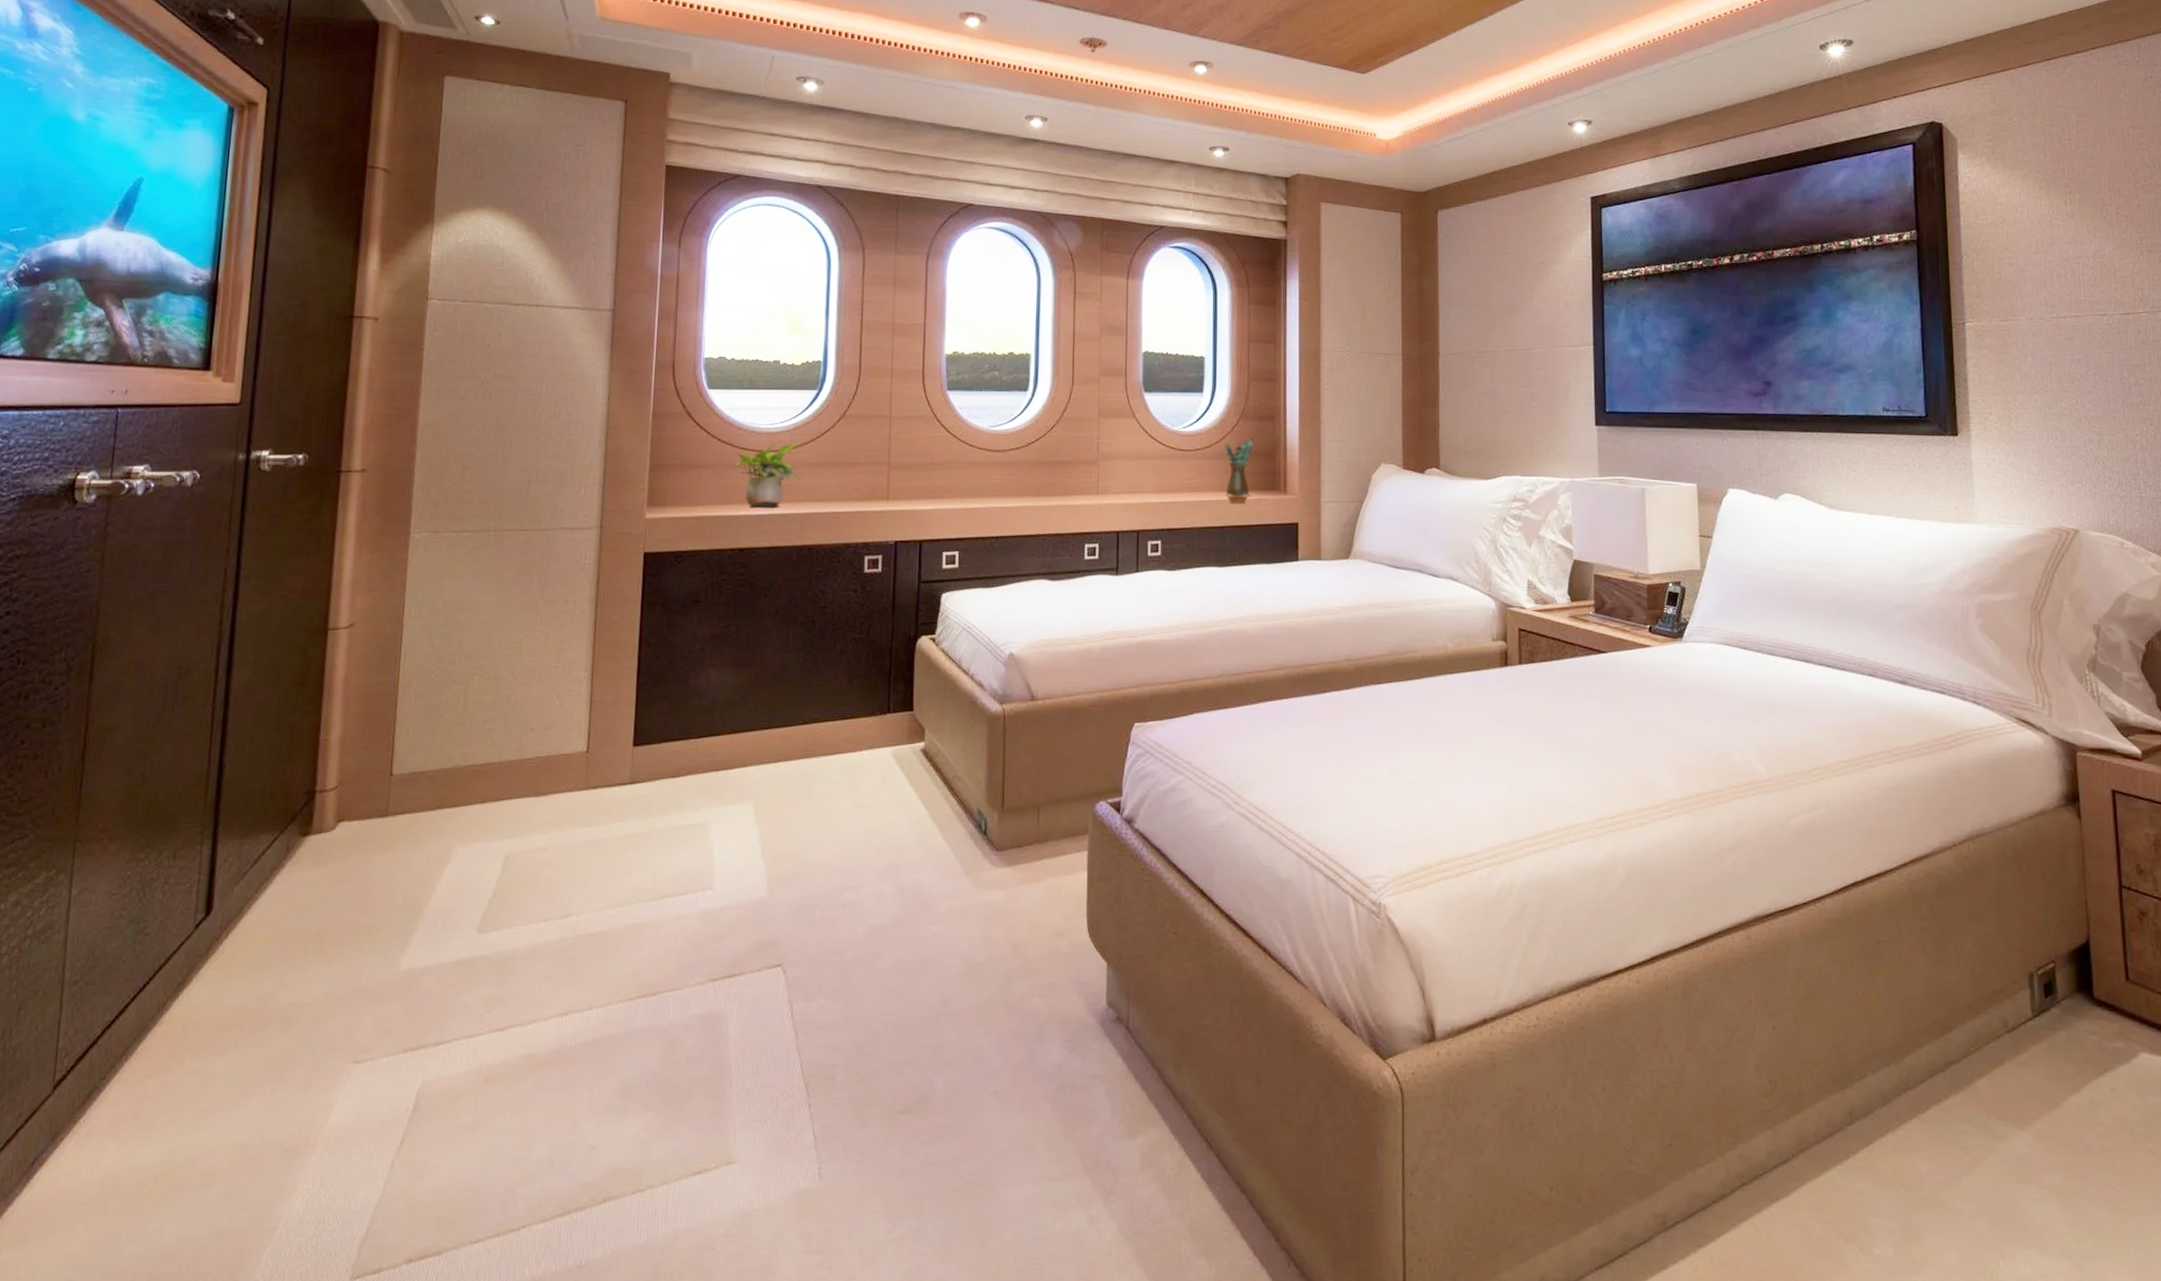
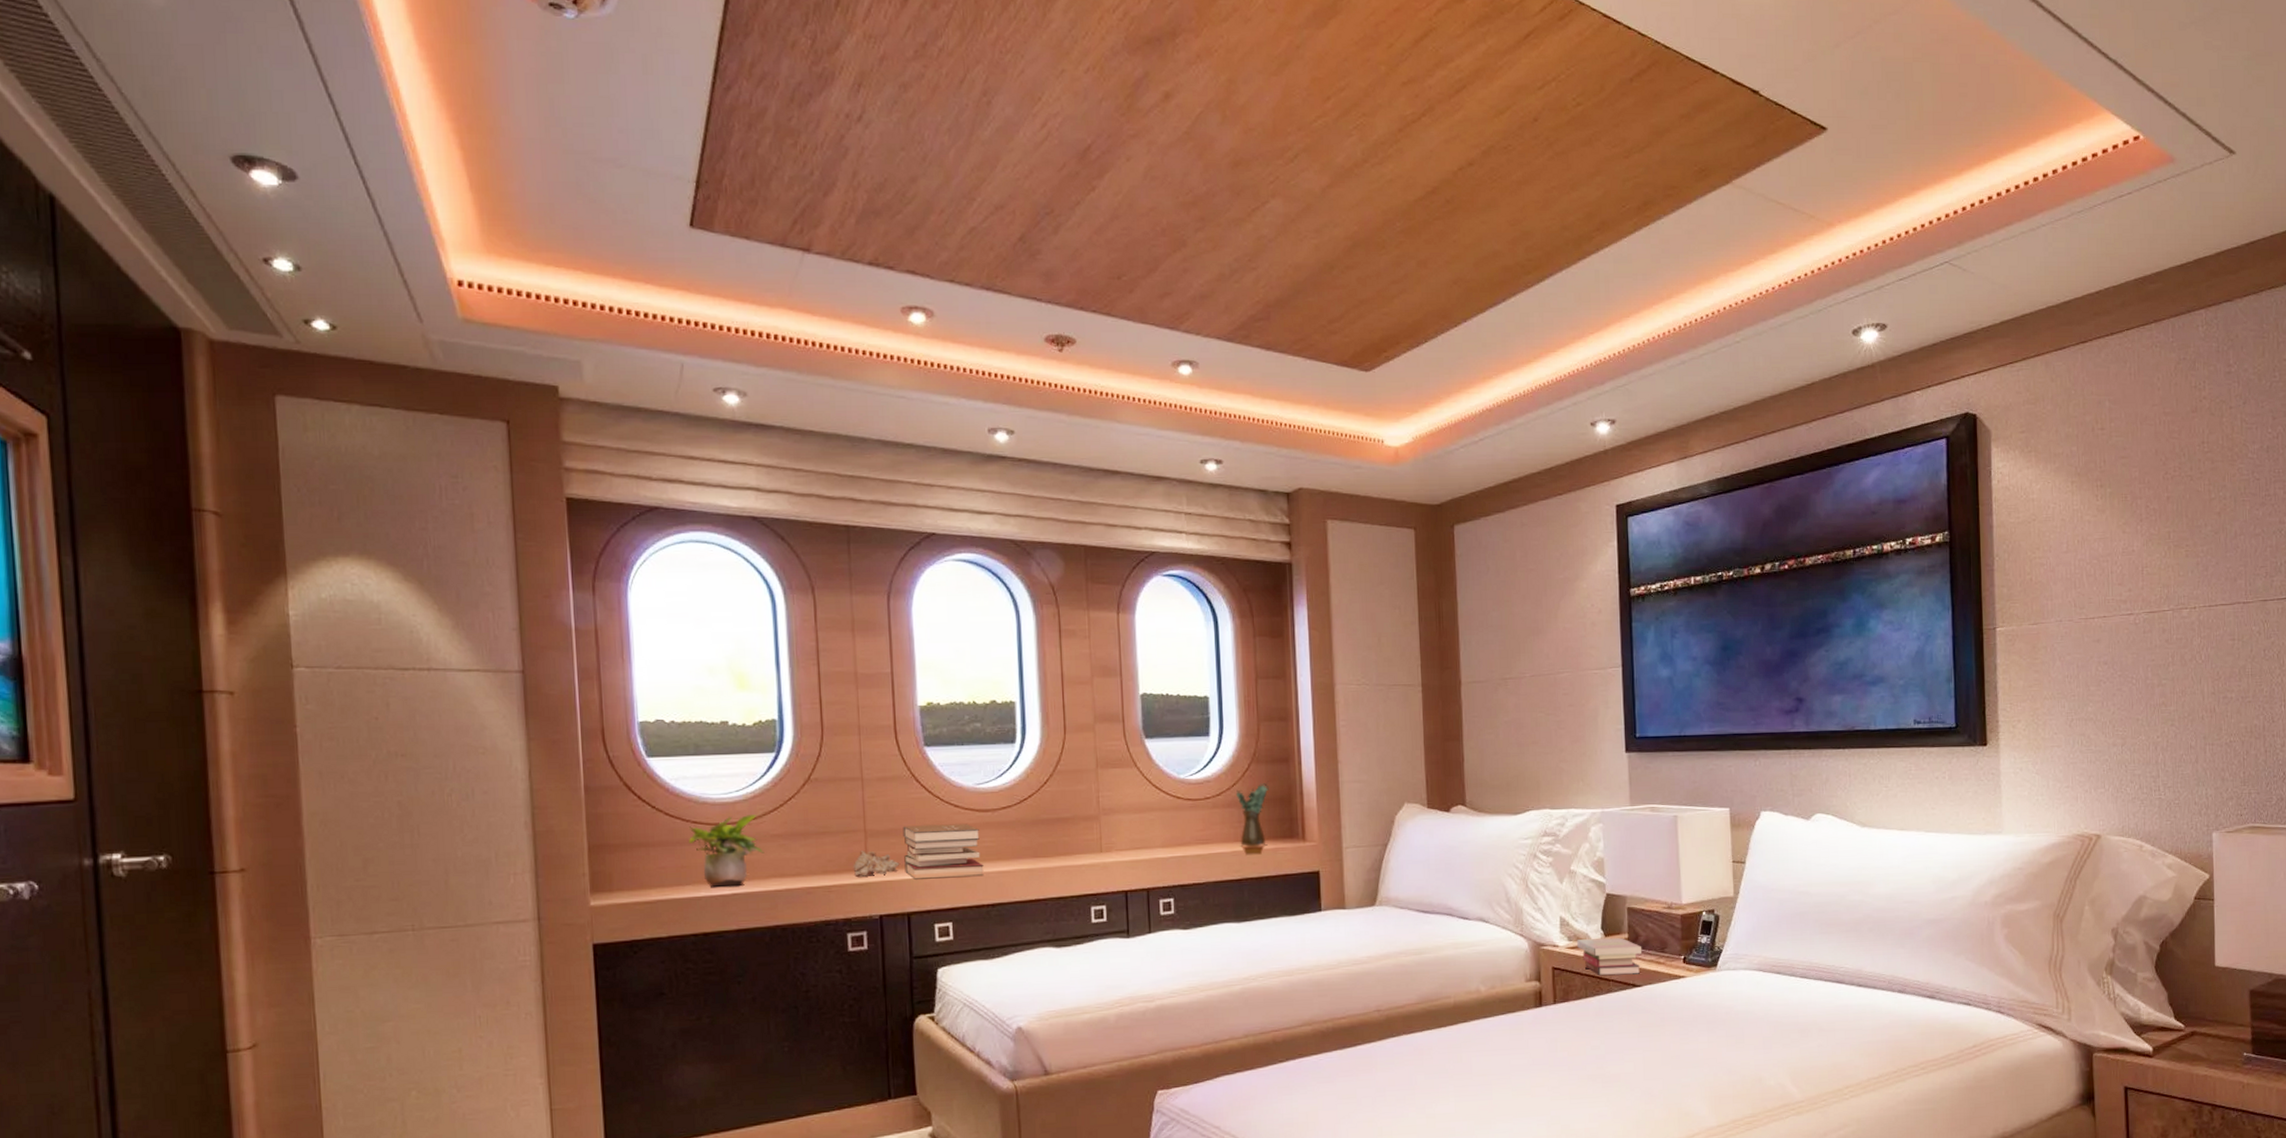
seashell: none [875,481,916,506] -> present [853,851,899,878]
books: none [921,461,991,511] -> present [903,823,984,881]
books: none [1544,603,1608,641] -> present [1577,938,1642,976]

